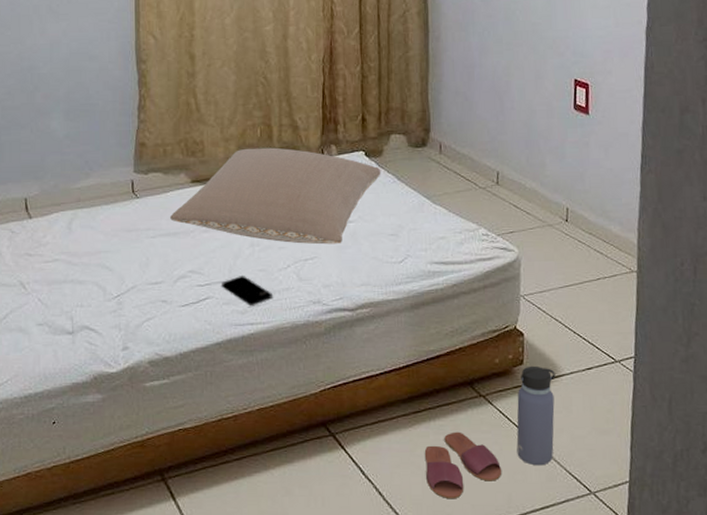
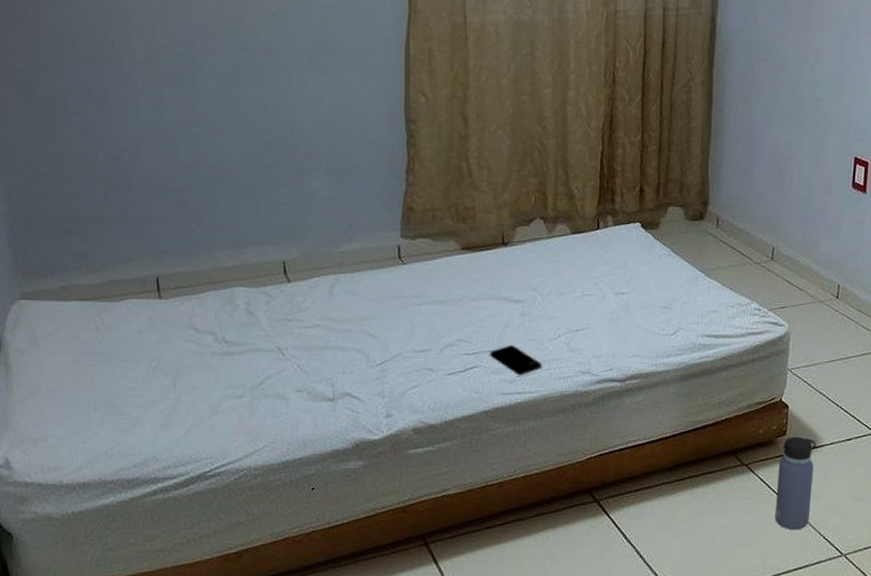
pillow: present [170,147,381,245] -> none [438,216,657,316]
slippers: present [425,431,502,499] -> none [687,498,760,562]

